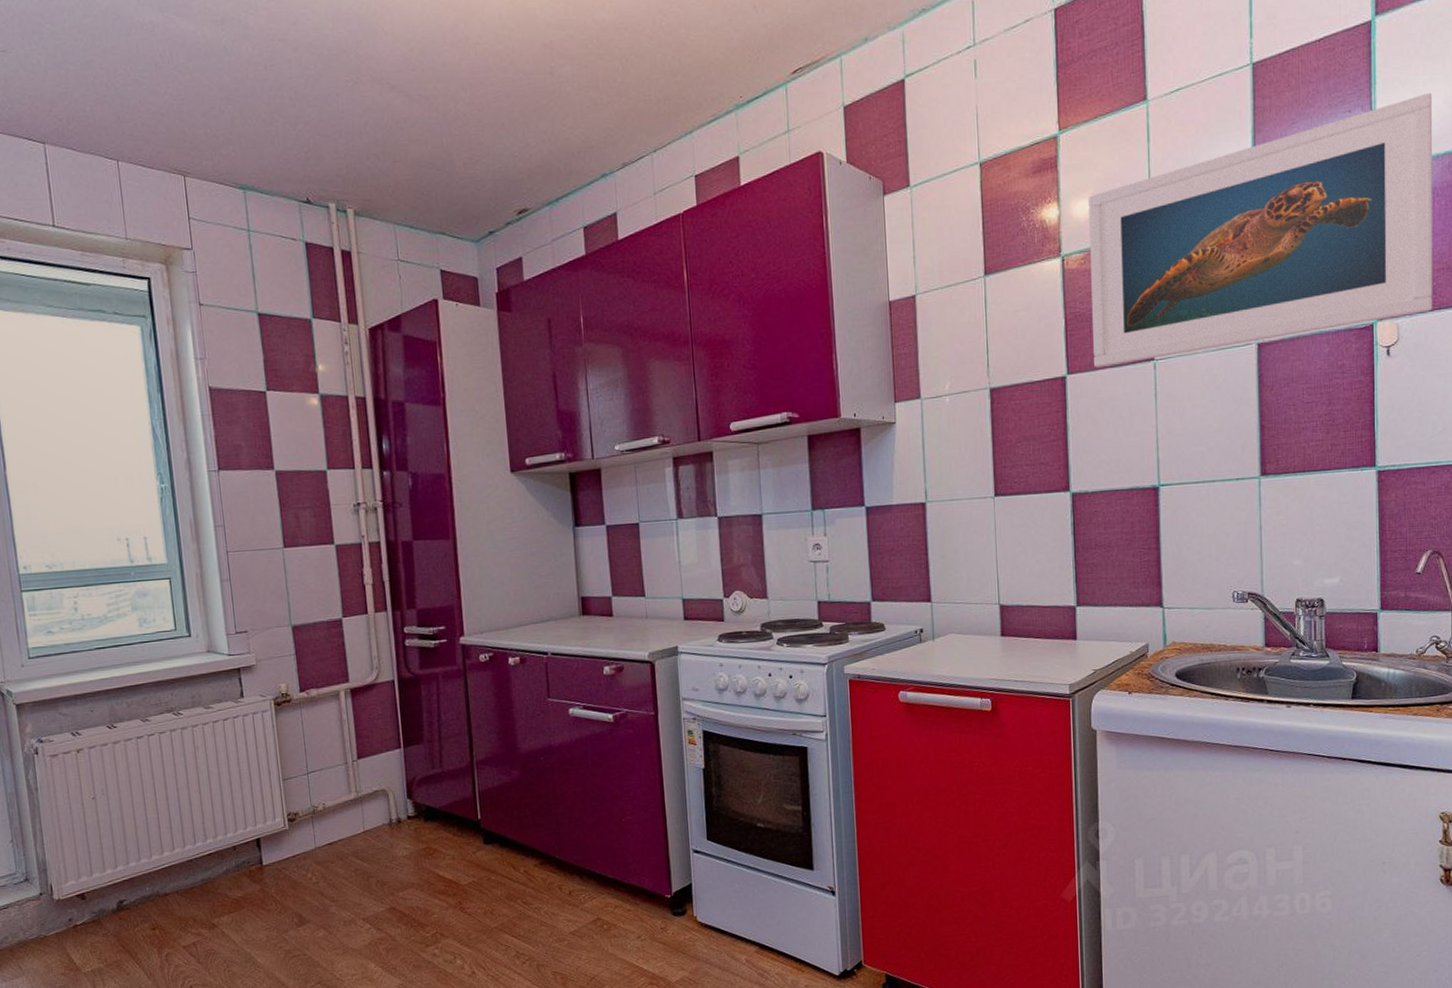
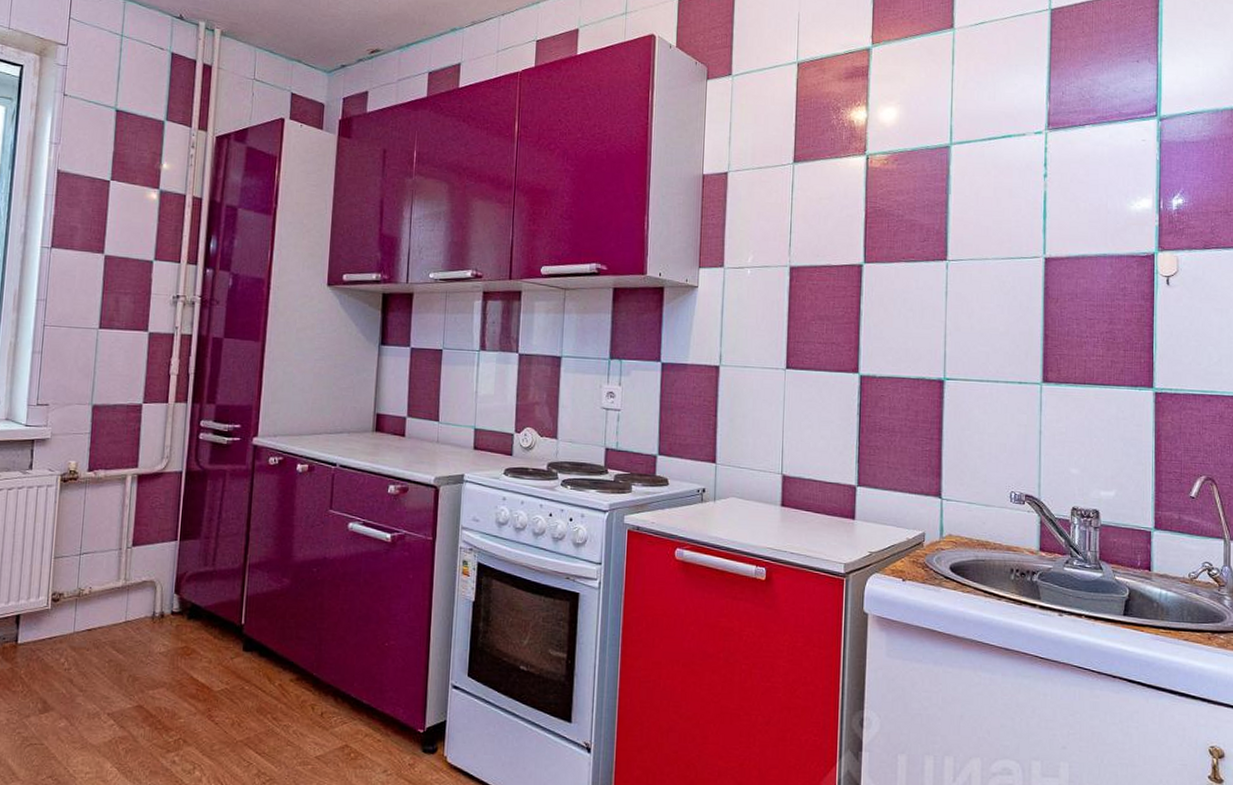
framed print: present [1088,92,1433,367] -> none [889,54,1214,261]

